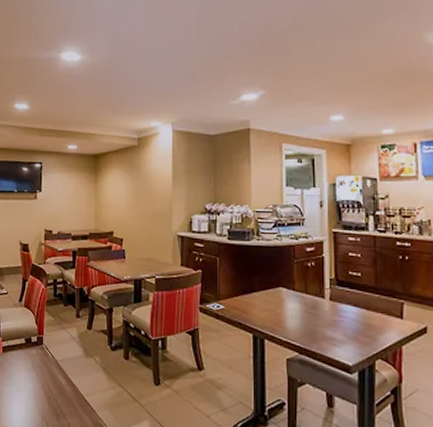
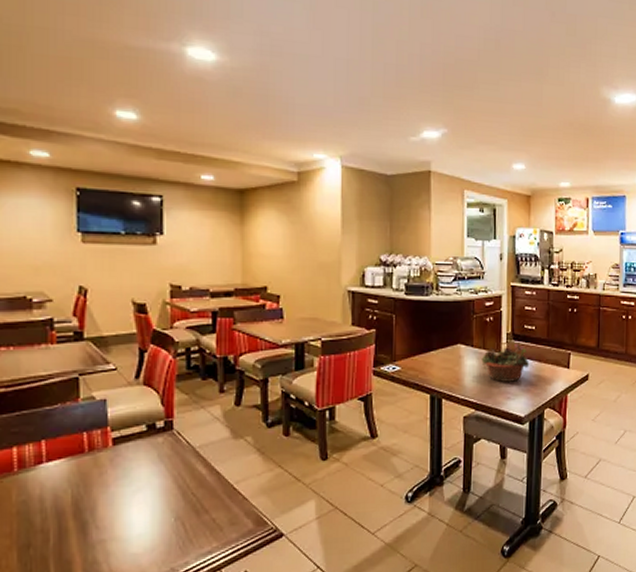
succulent planter: none [304,290,361,328] -> present [481,344,534,382]

